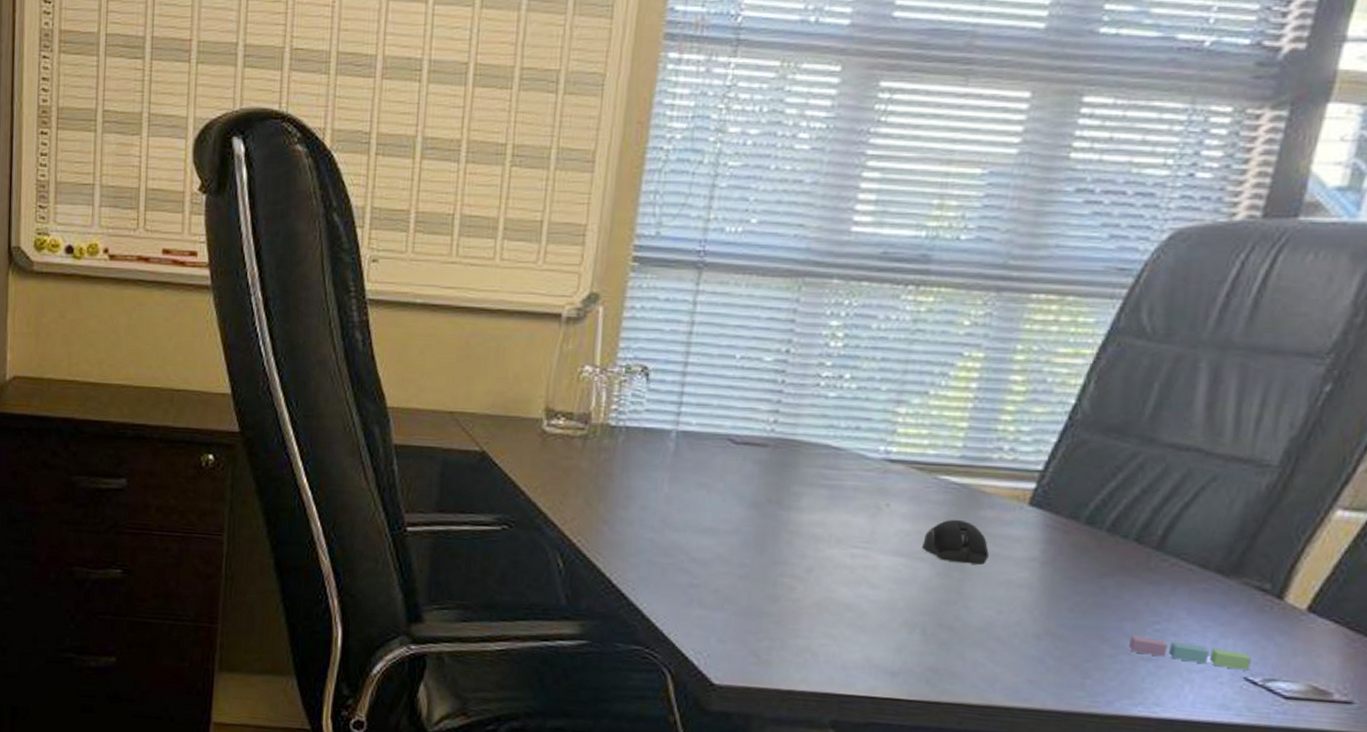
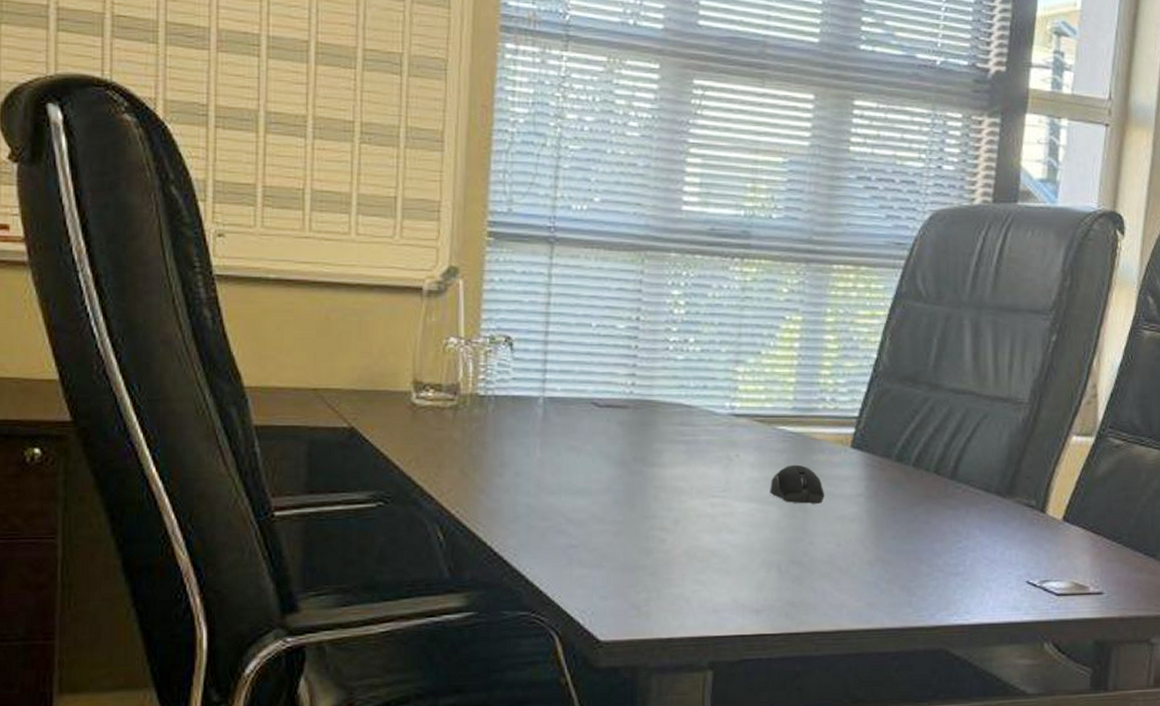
sticky notes: present [1128,635,1252,671] -> none [940,554,1030,575]

